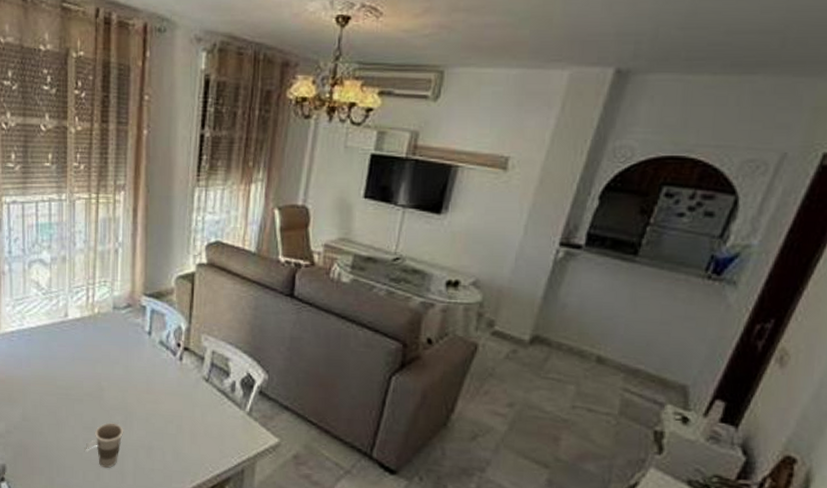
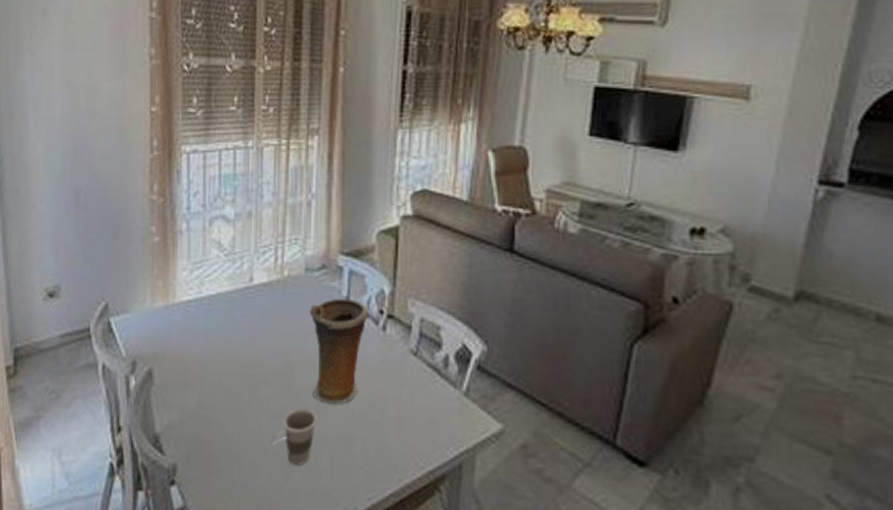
vase: none [117,332,168,420] -> present [310,298,369,405]

